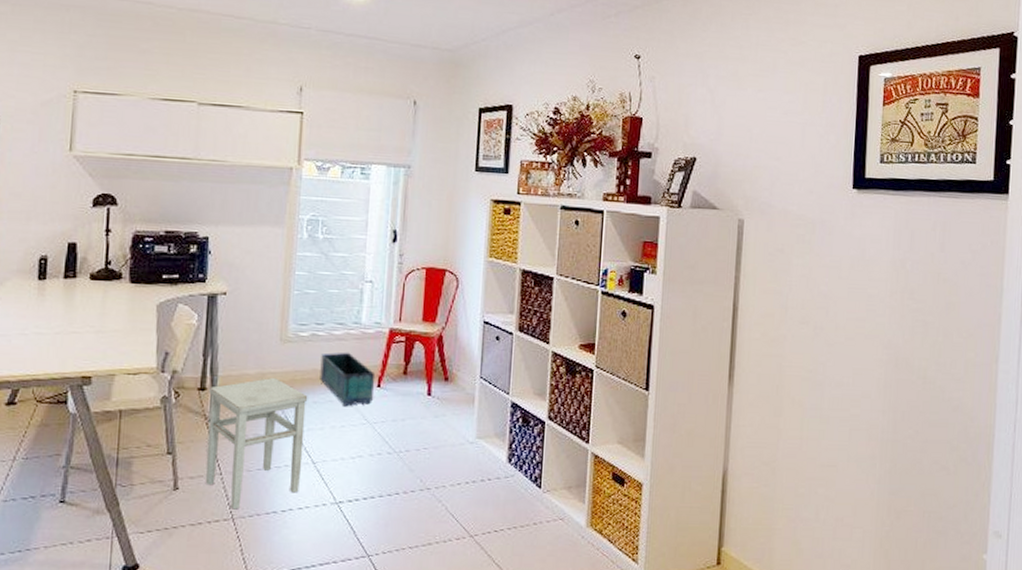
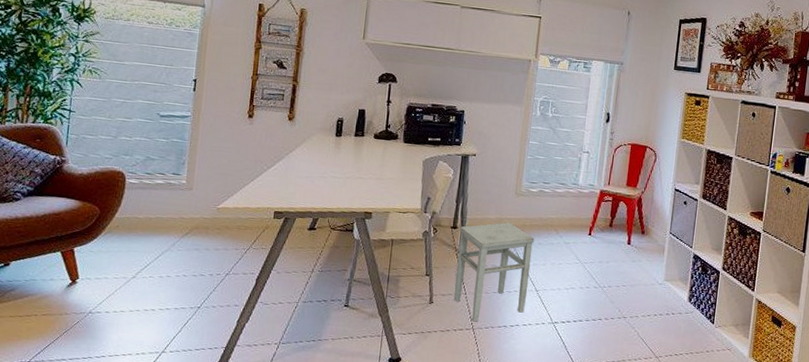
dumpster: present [320,352,376,407] -> none [544,206,588,249]

